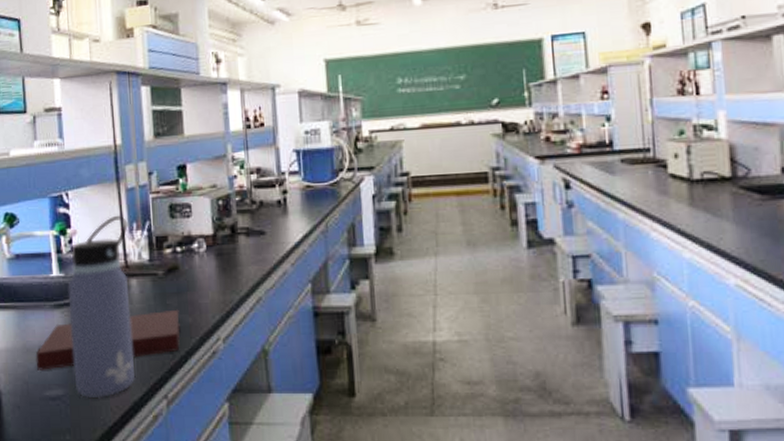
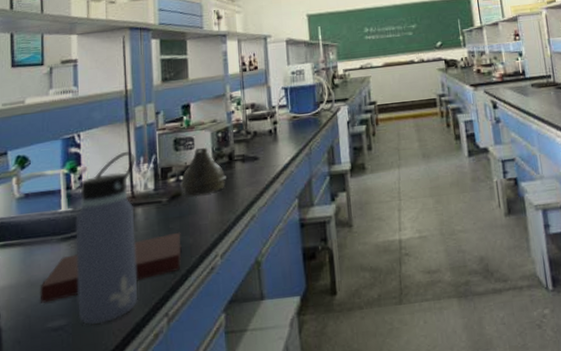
teapot: none [177,214,228,271] -> present [180,146,226,196]

